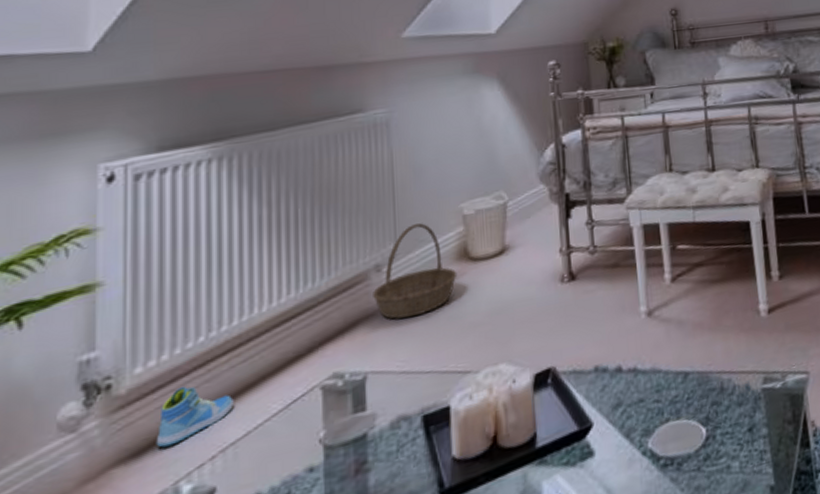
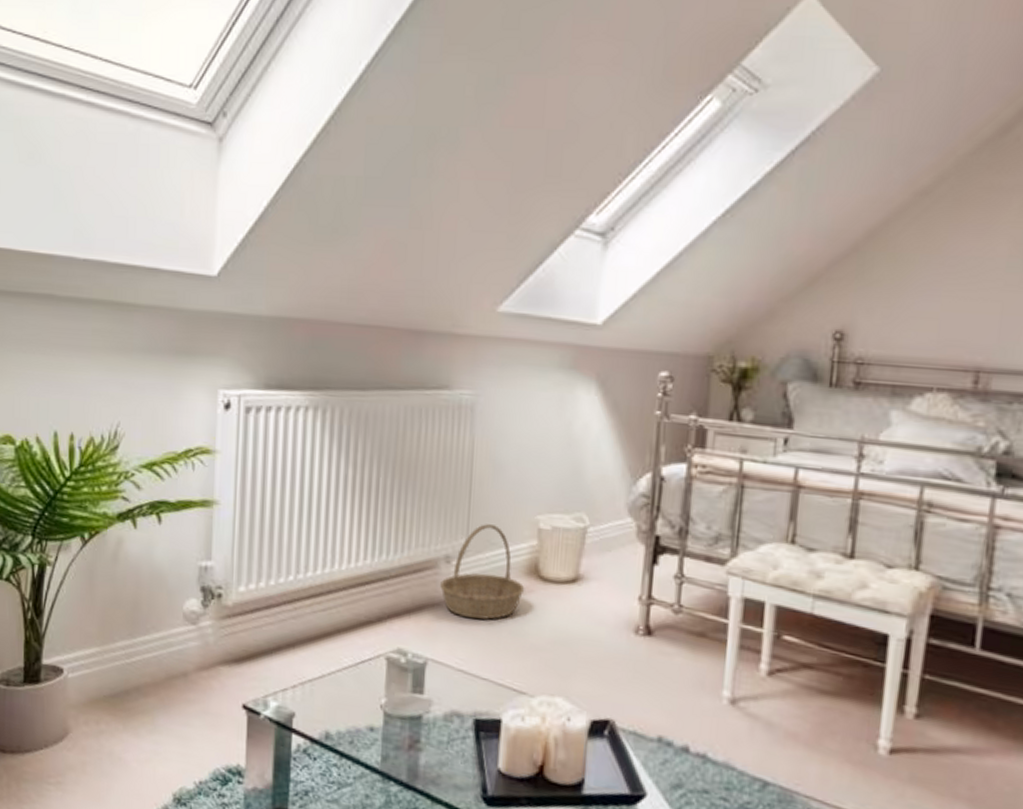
sneaker: present [156,386,234,448] -> none [252,615,313,664]

